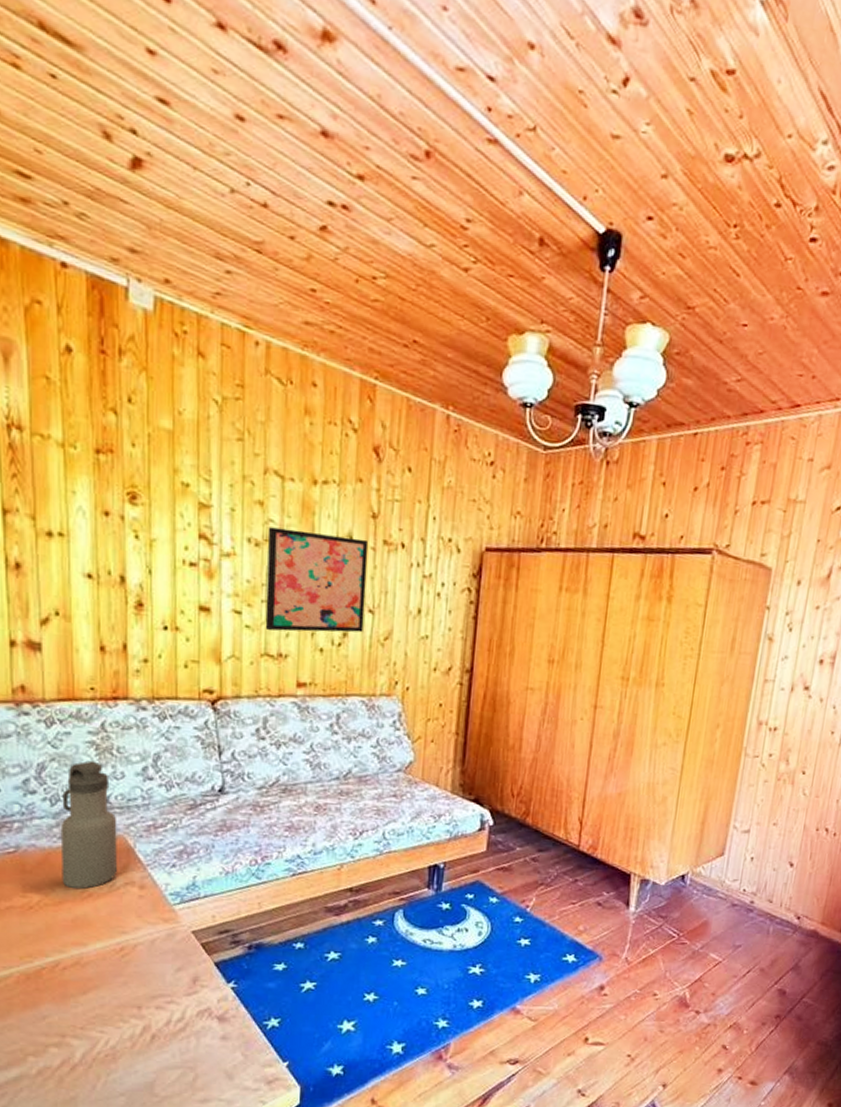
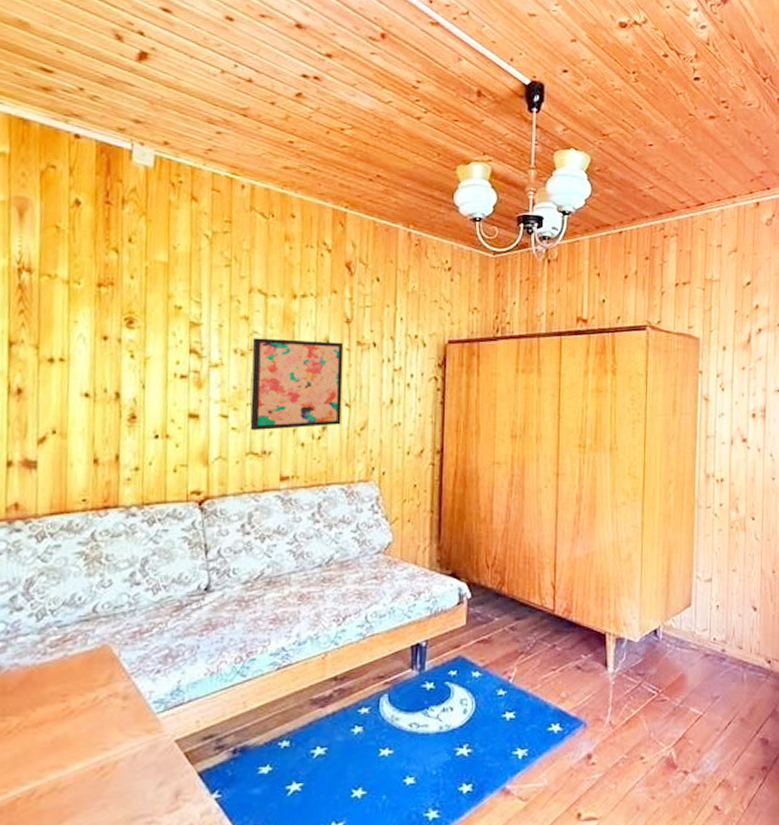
water bottle: present [60,760,117,890] -> none [43,571,103,707]

